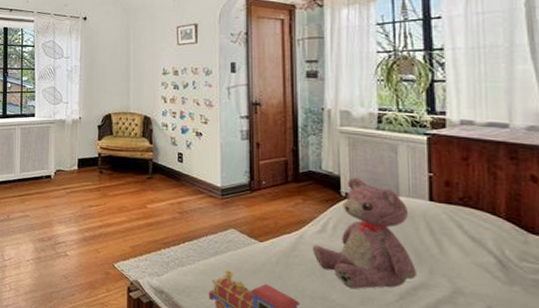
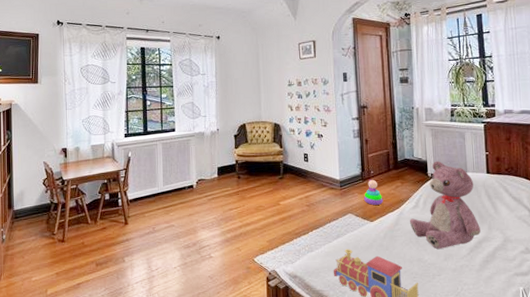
stacking toy: none [252,191,278,223] -> present [364,179,384,205]

